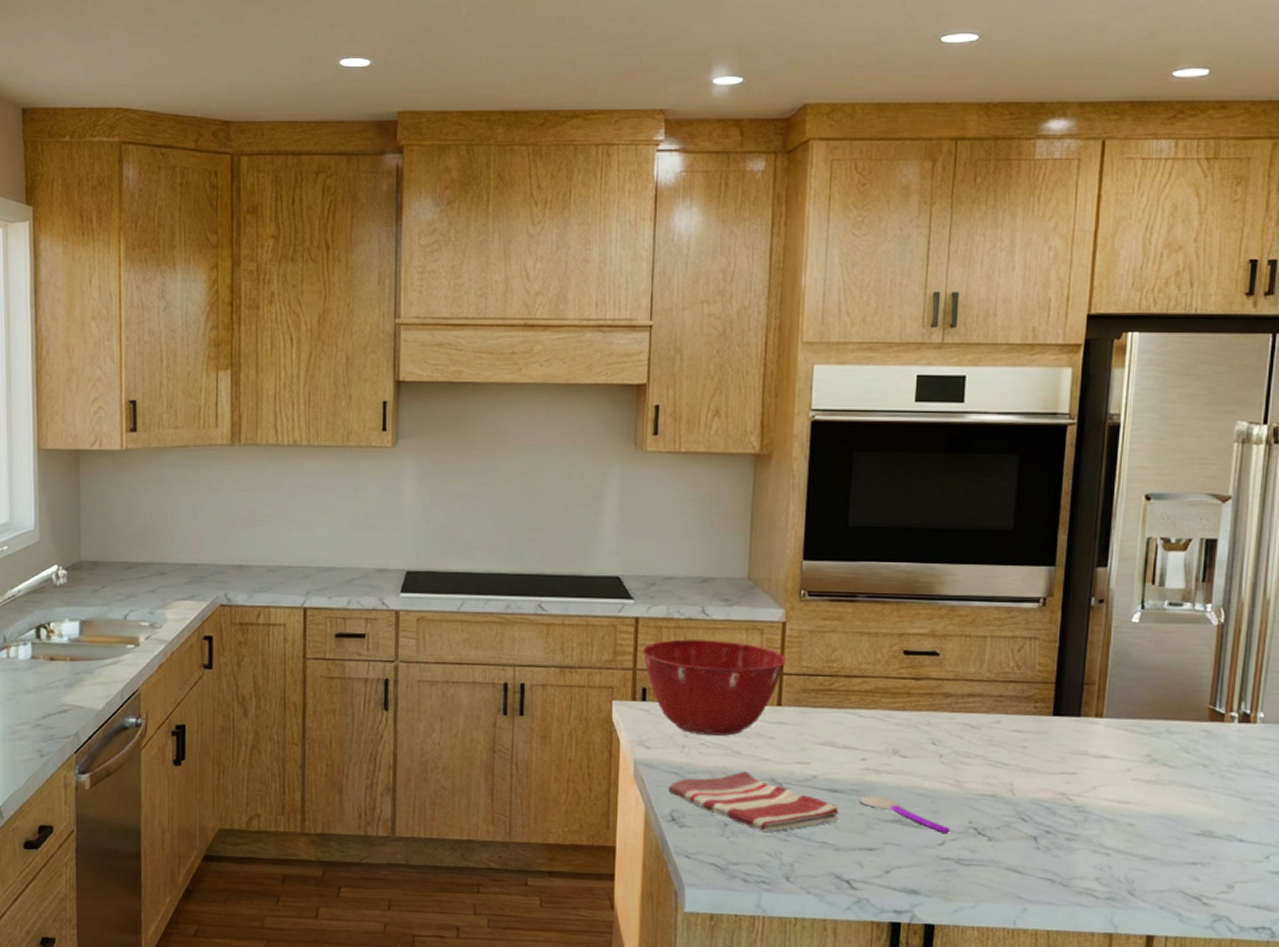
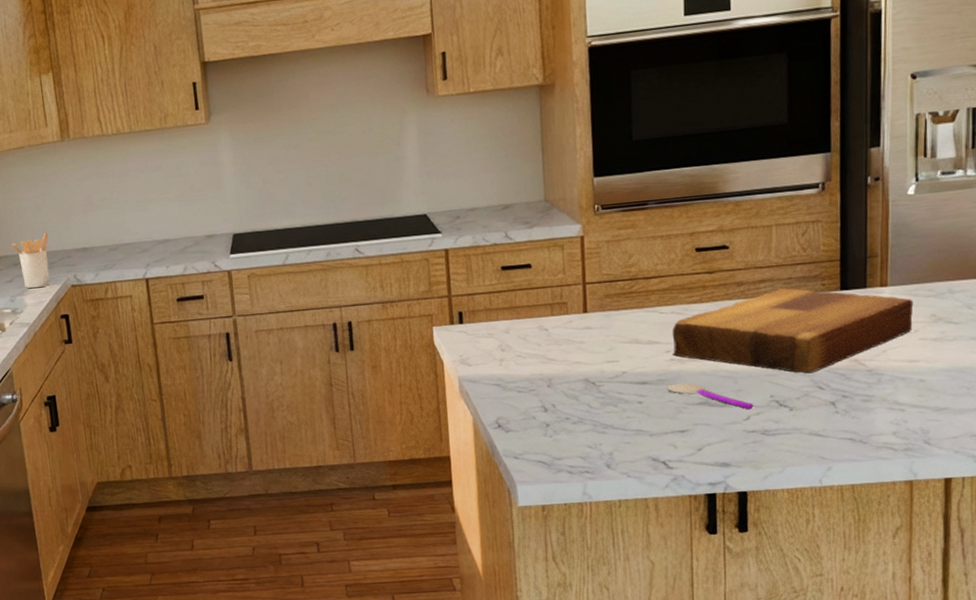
utensil holder: none [160,542,202,603] -> present [12,232,50,289]
mixing bowl: present [641,639,787,736] -> none [454,260,588,348]
dish towel: present [668,771,839,832] -> none [491,375,650,428]
cutting board: none [867,706,1129,802] -> present [672,288,914,374]

